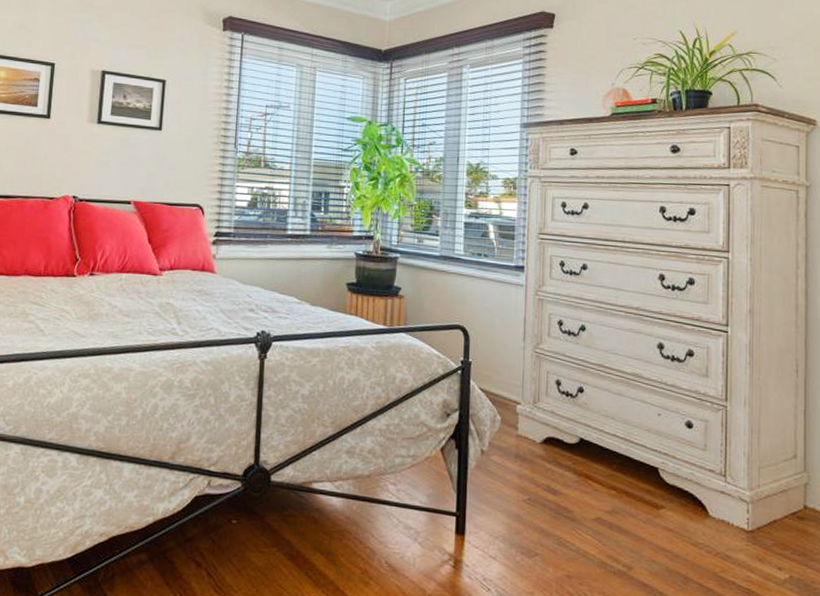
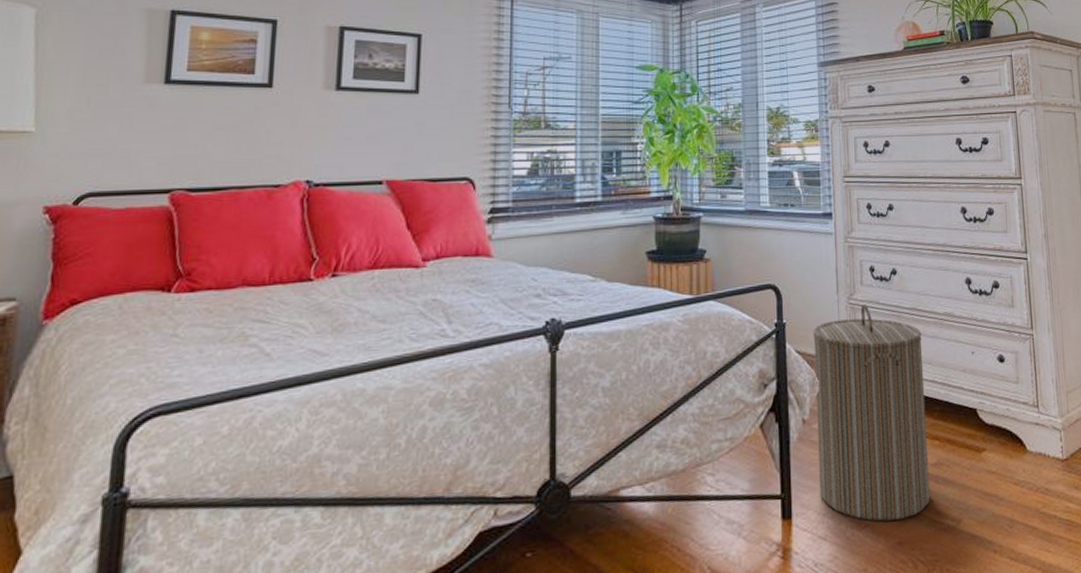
laundry hamper: none [493,354,606,556] -> present [813,303,931,522]

